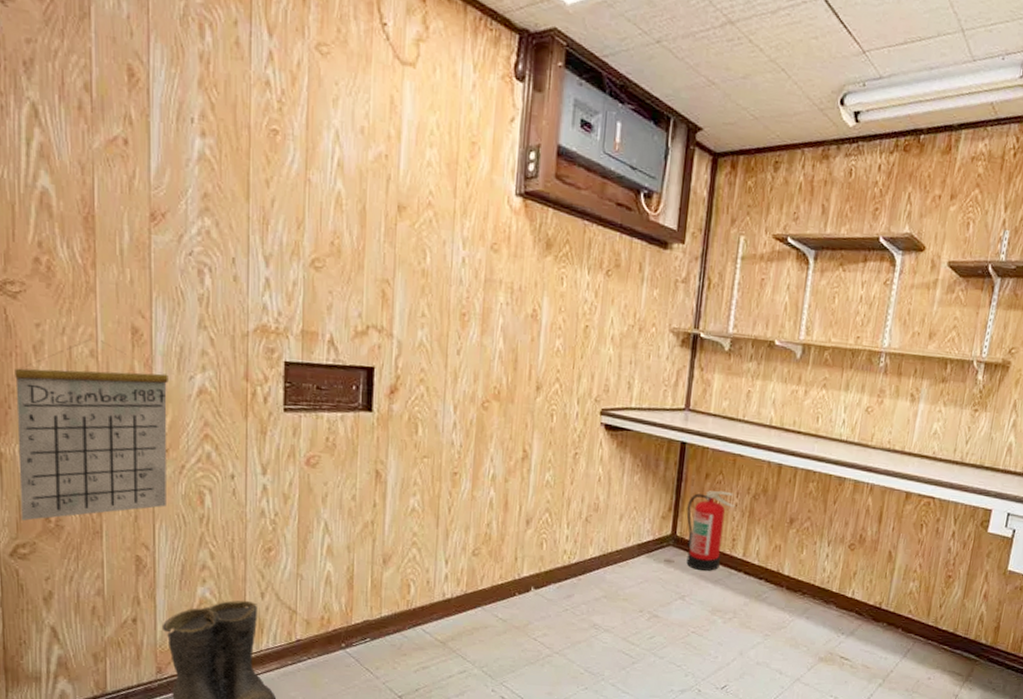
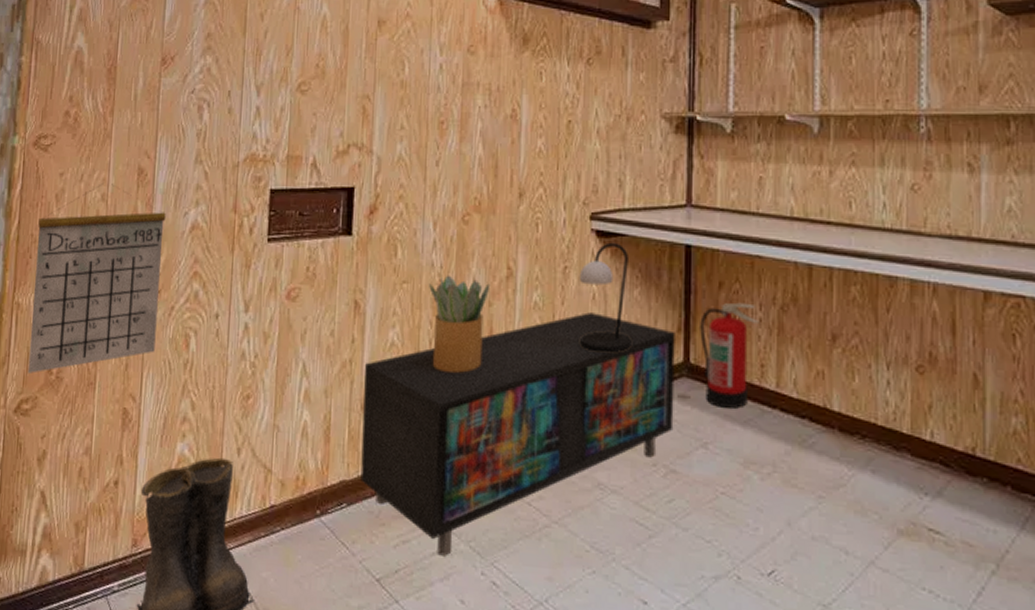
storage cabinet: none [383,492,666,678] -> present [360,312,675,556]
potted plant: none [449,453,507,536] -> present [429,275,491,373]
table lamp: none [585,435,632,525] -> present [579,242,631,353]

